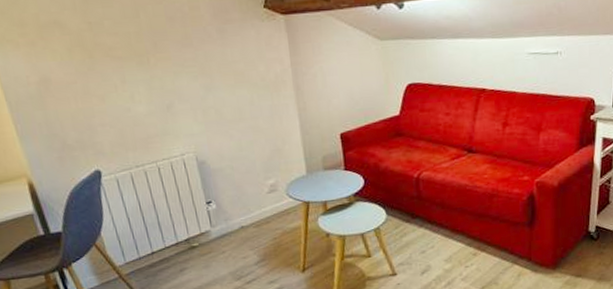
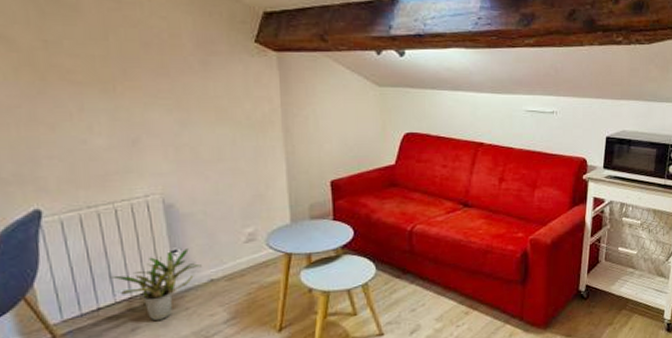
potted plant: none [158,200,233,263] -> present [109,248,202,322]

